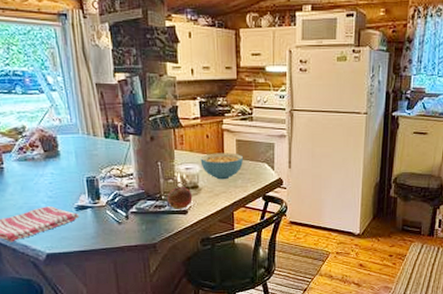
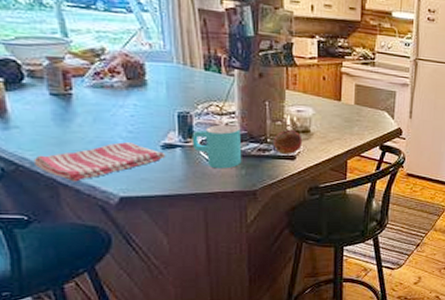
cup: none [99,185,142,226] -> present [191,124,242,169]
cereal bowl: present [200,152,243,180] -> none [314,96,361,126]

